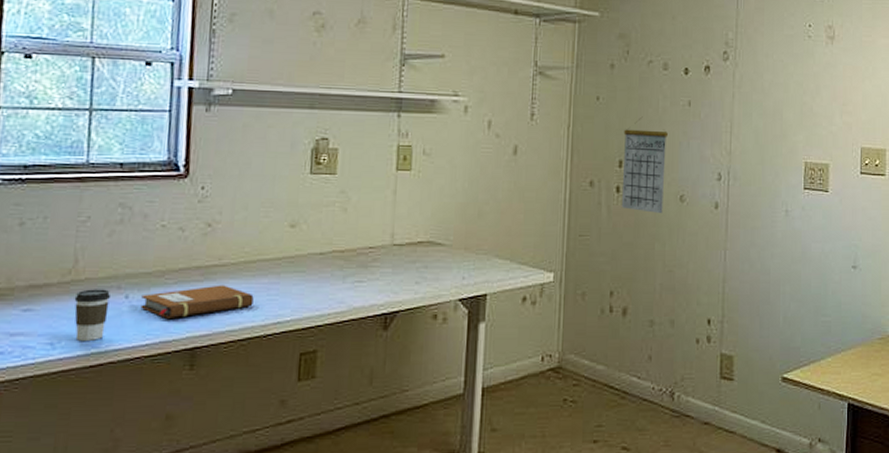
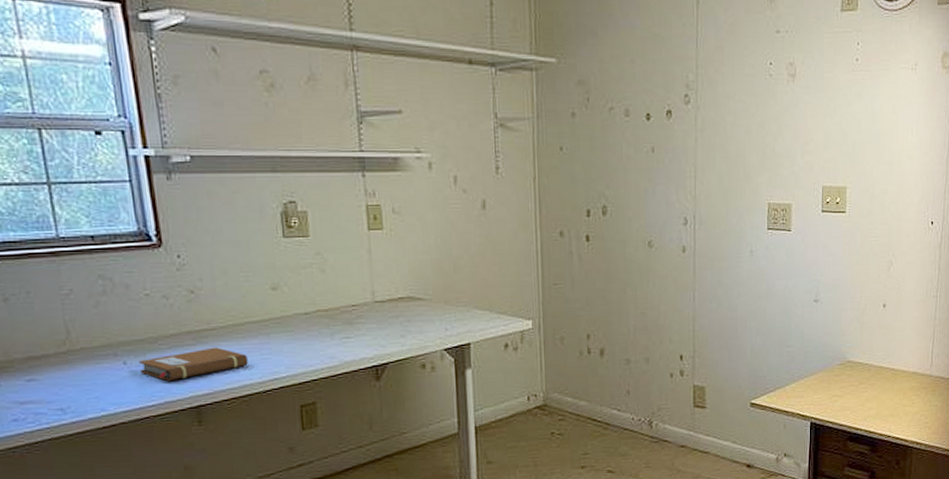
coffee cup: present [74,289,110,341] -> none [74,357,111,405]
calendar: present [621,116,668,213] -> none [589,165,633,259]

